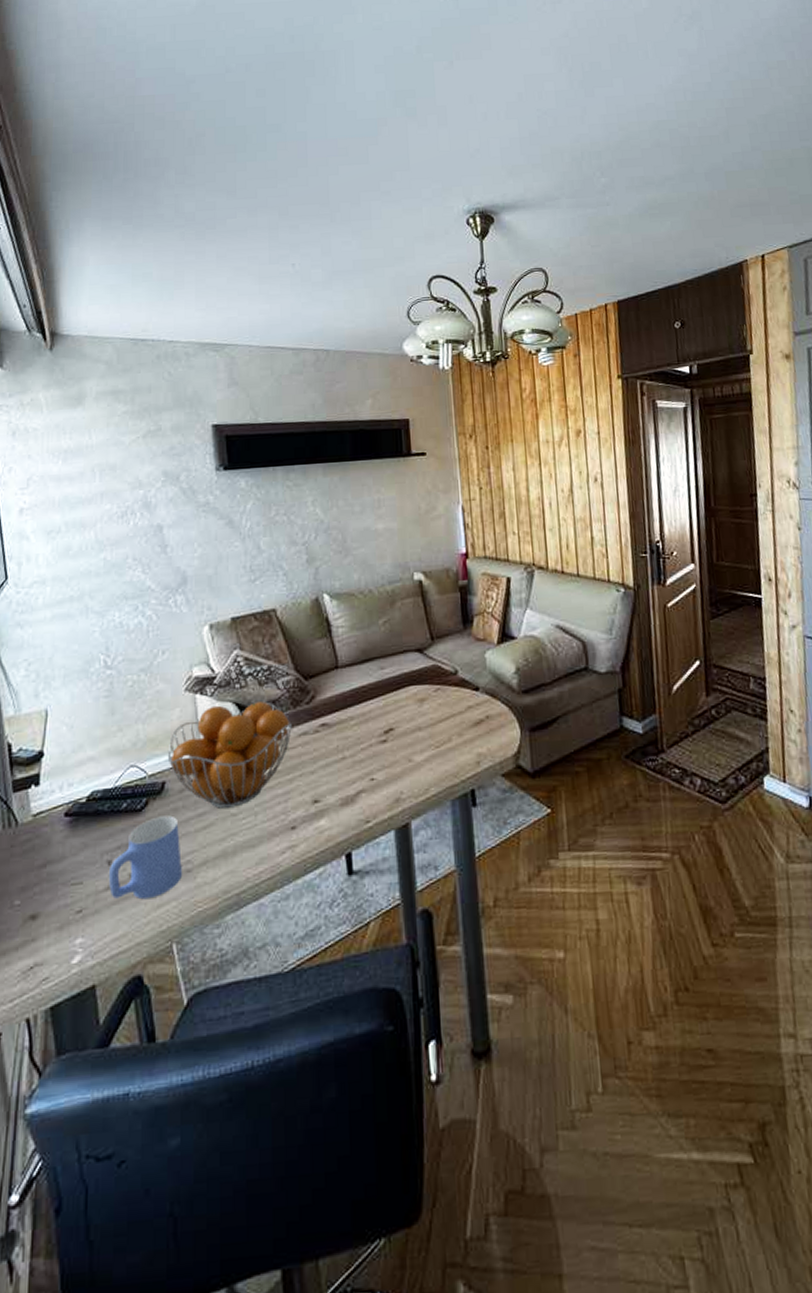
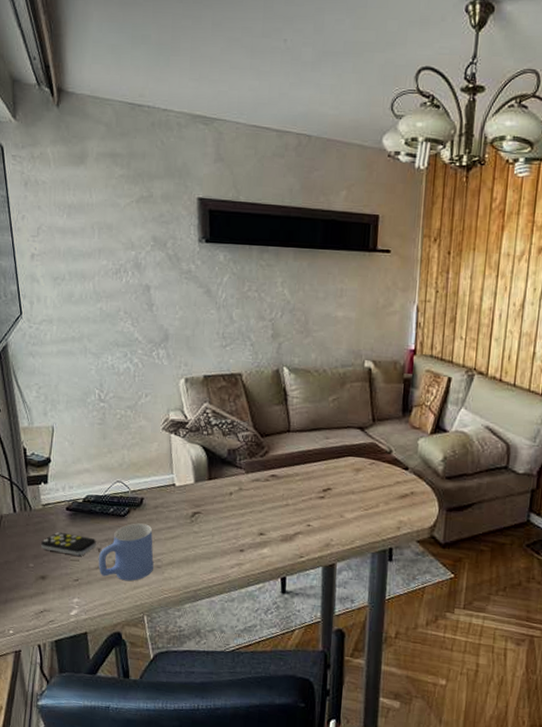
remote control: none [30,847,105,877] -> present [40,532,96,556]
fruit basket: present [167,701,292,809] -> none [146,445,247,527]

